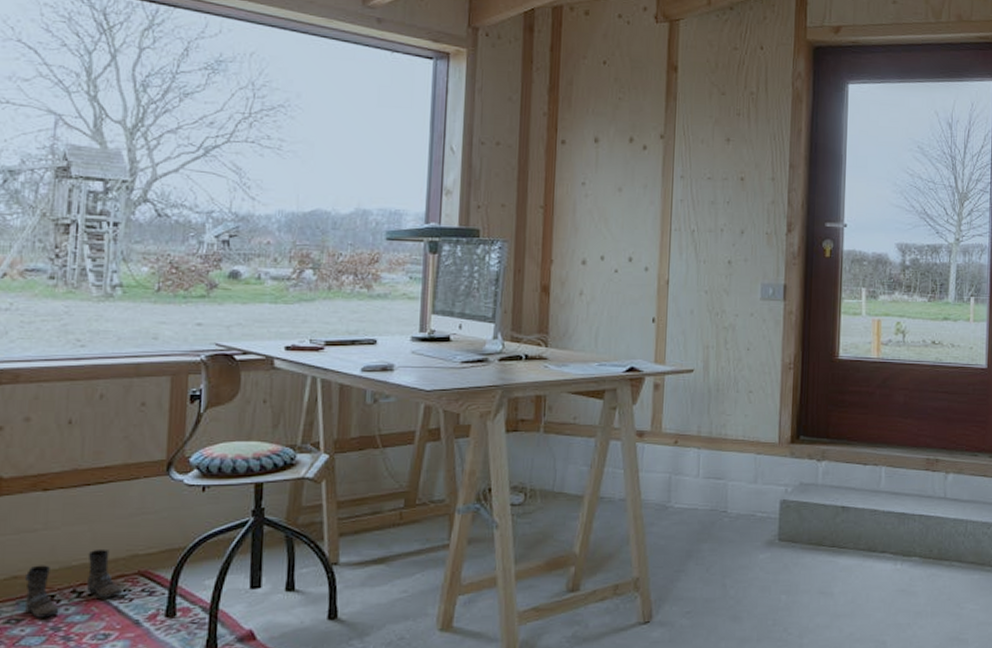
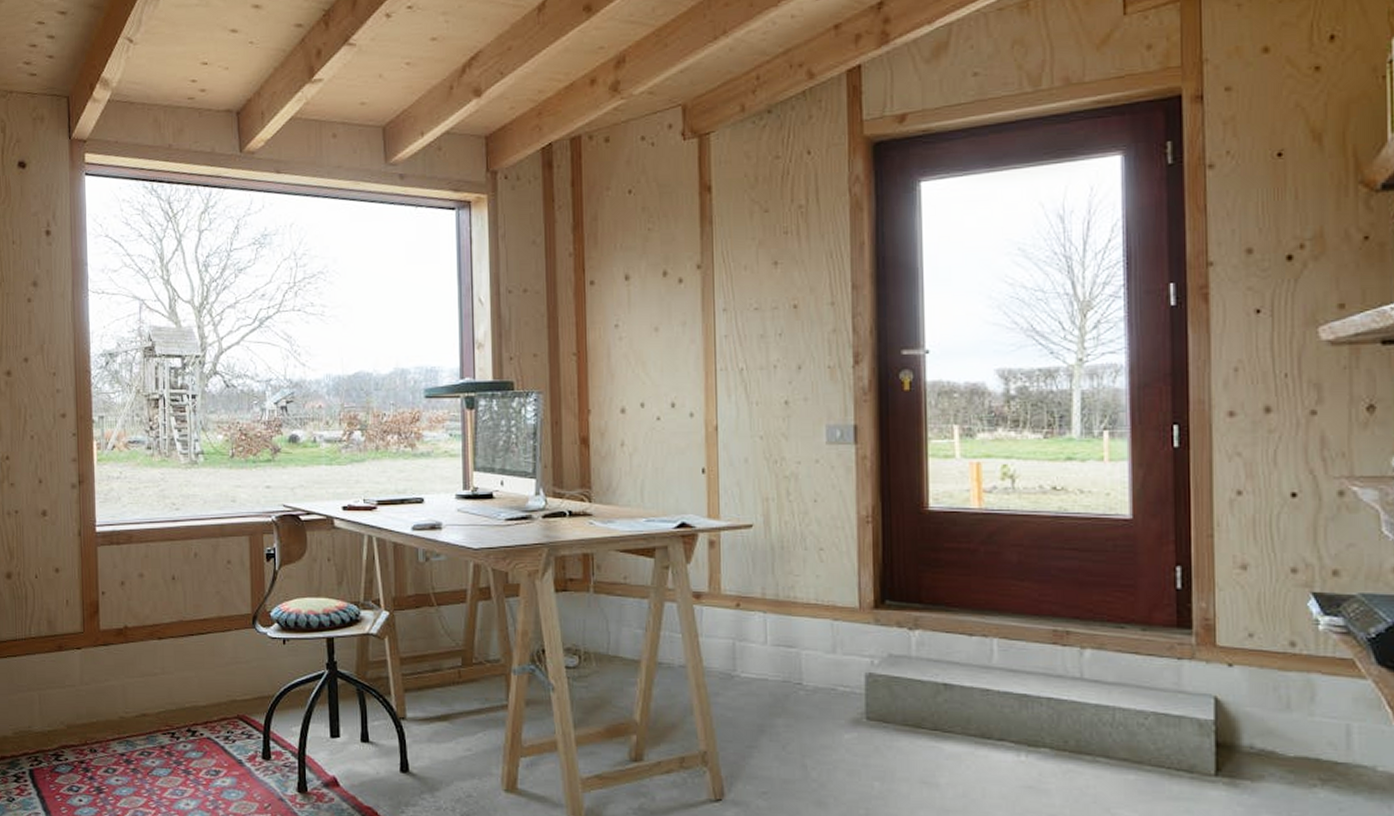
boots: present [25,548,122,618] -> none [152,693,226,753]

